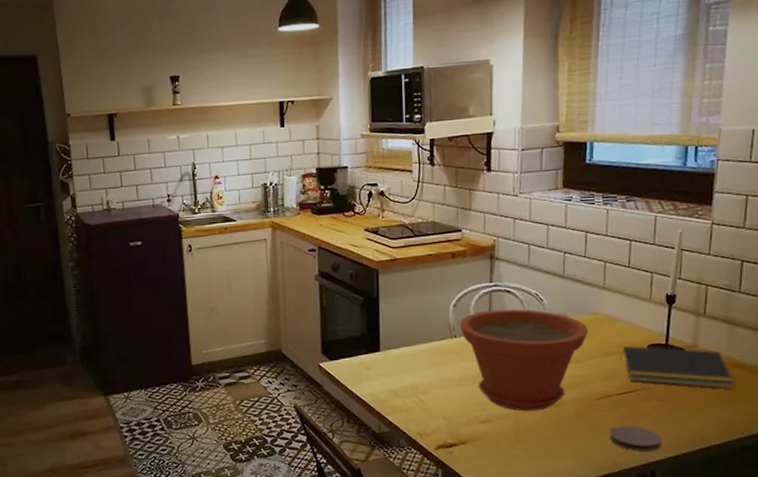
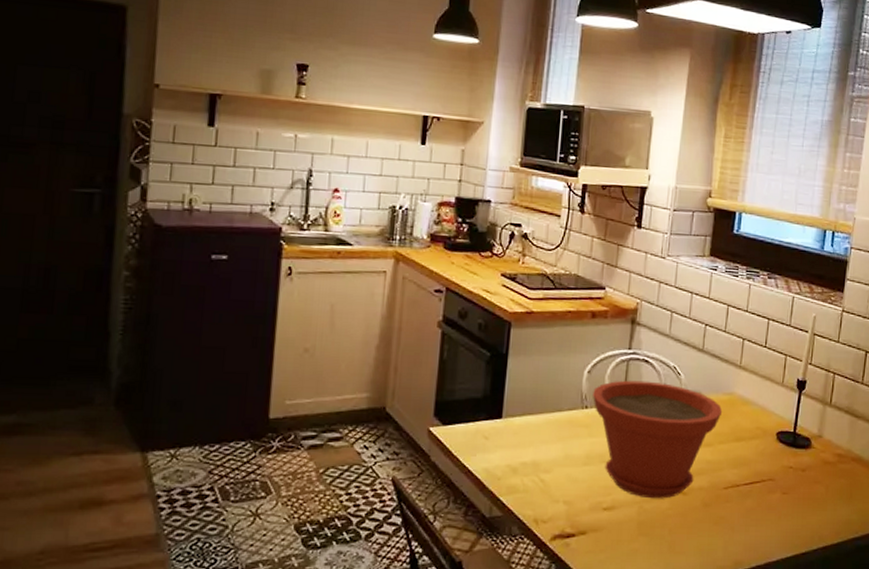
coaster: present [609,426,661,452] -> none [733,520,783,550]
notepad: present [621,345,734,389] -> none [751,431,853,485]

